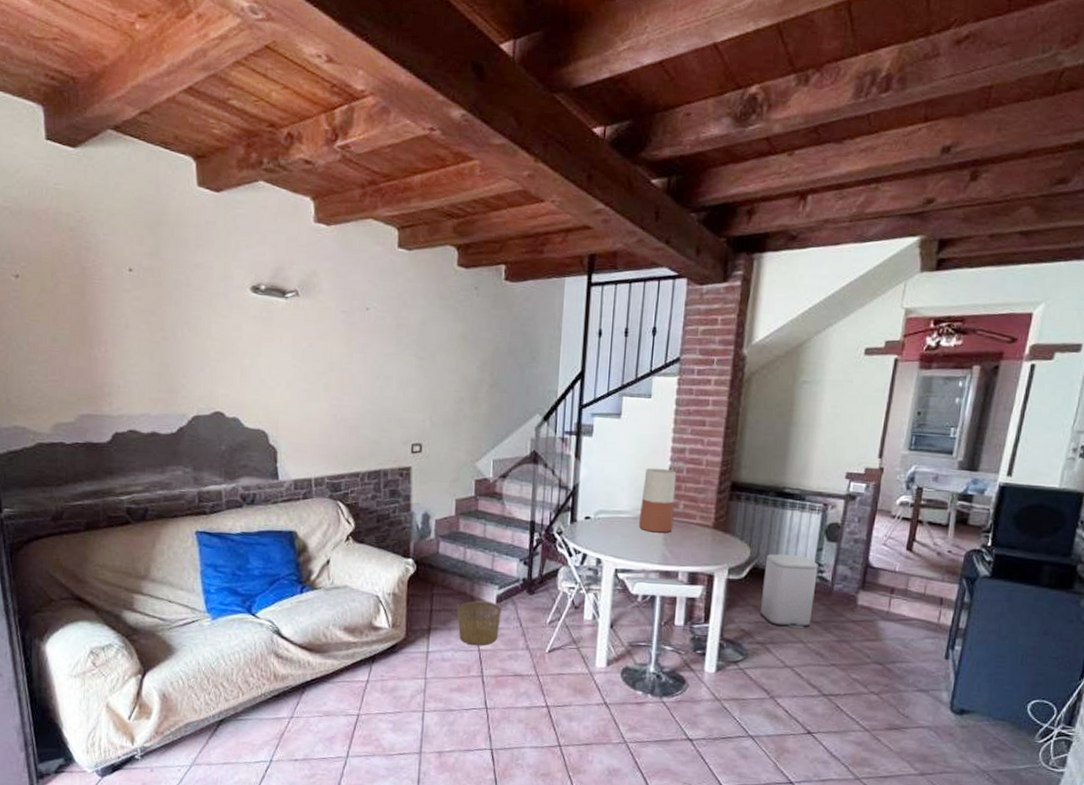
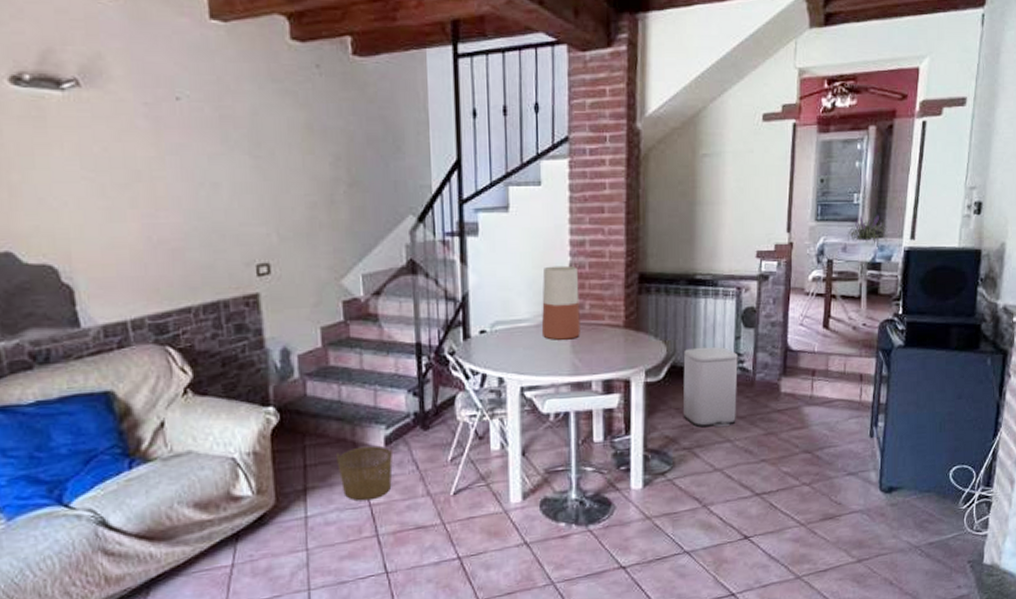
plant: none [939,449,985,480] -> present [846,214,889,247]

